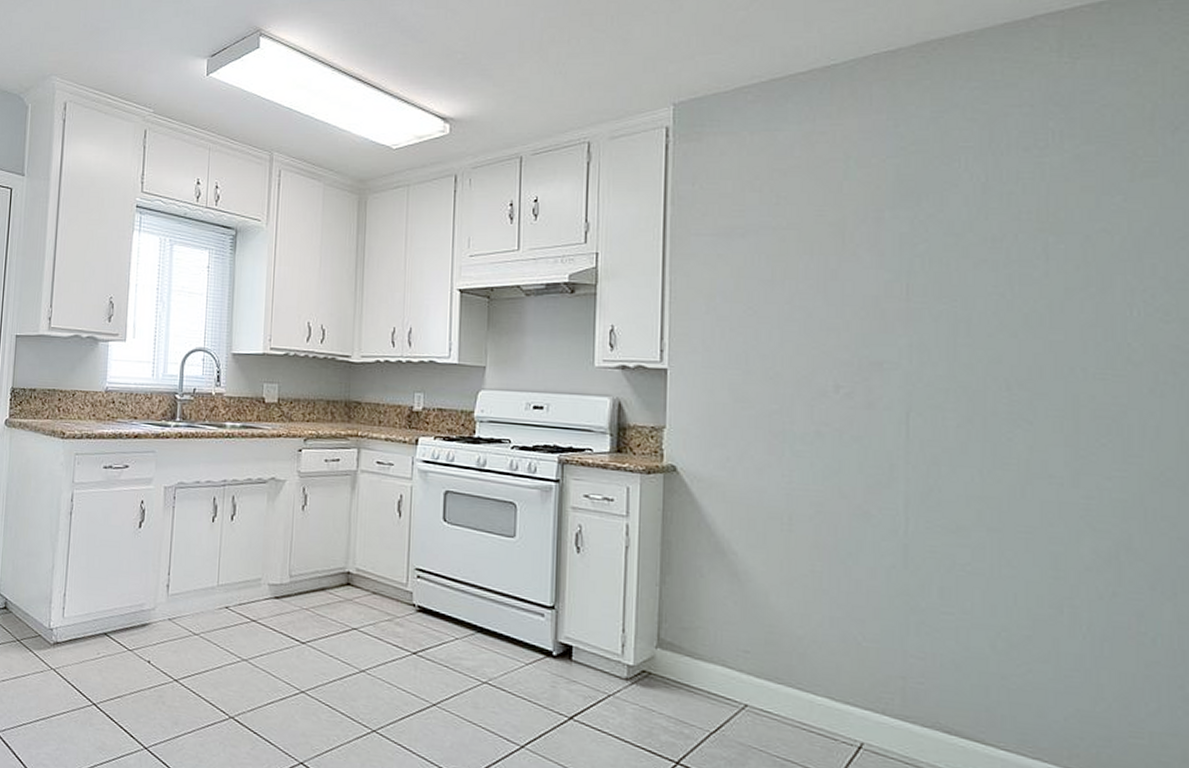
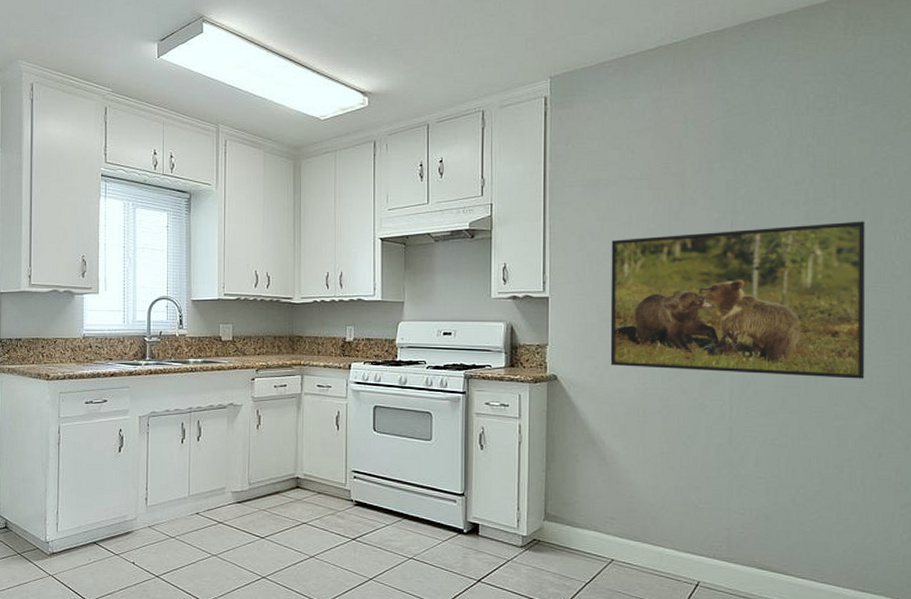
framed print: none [745,289,1092,493] -> present [610,221,865,379]

